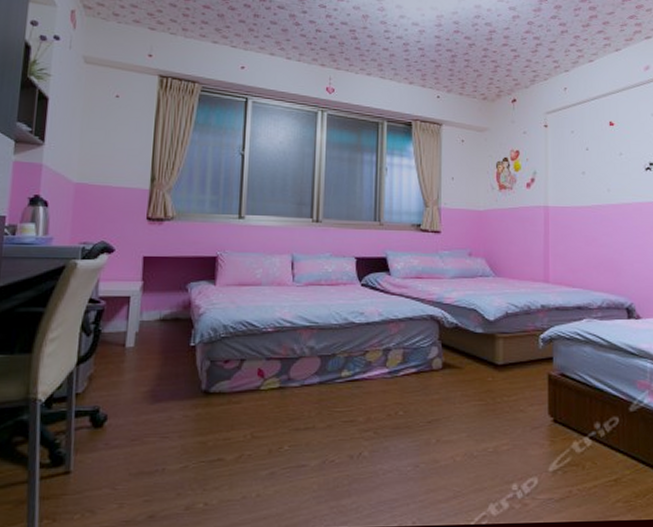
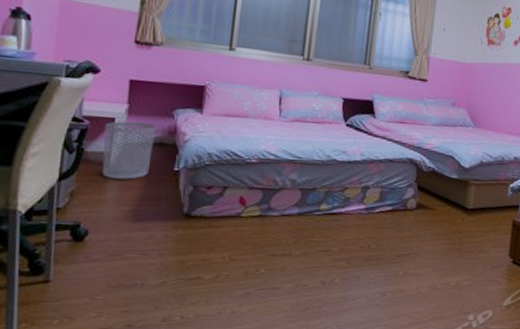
waste bin: none [119,298,170,359] -> present [102,121,155,180]

